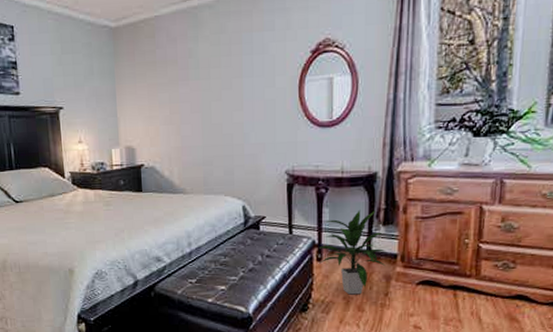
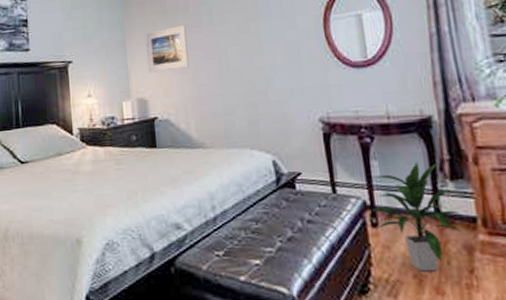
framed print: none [134,78,175,123] -> present [144,25,189,73]

